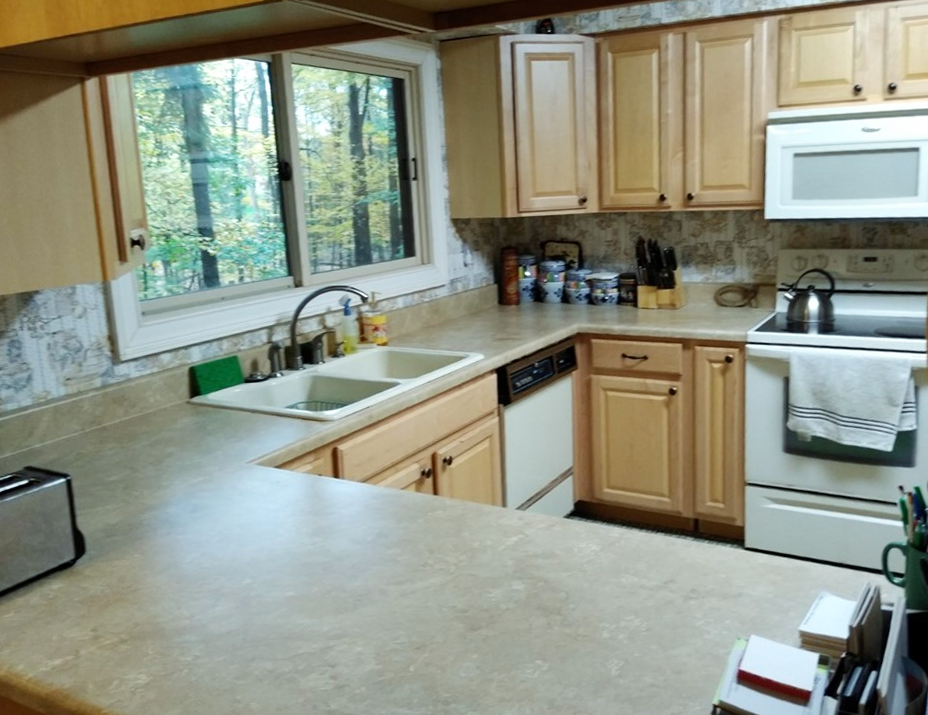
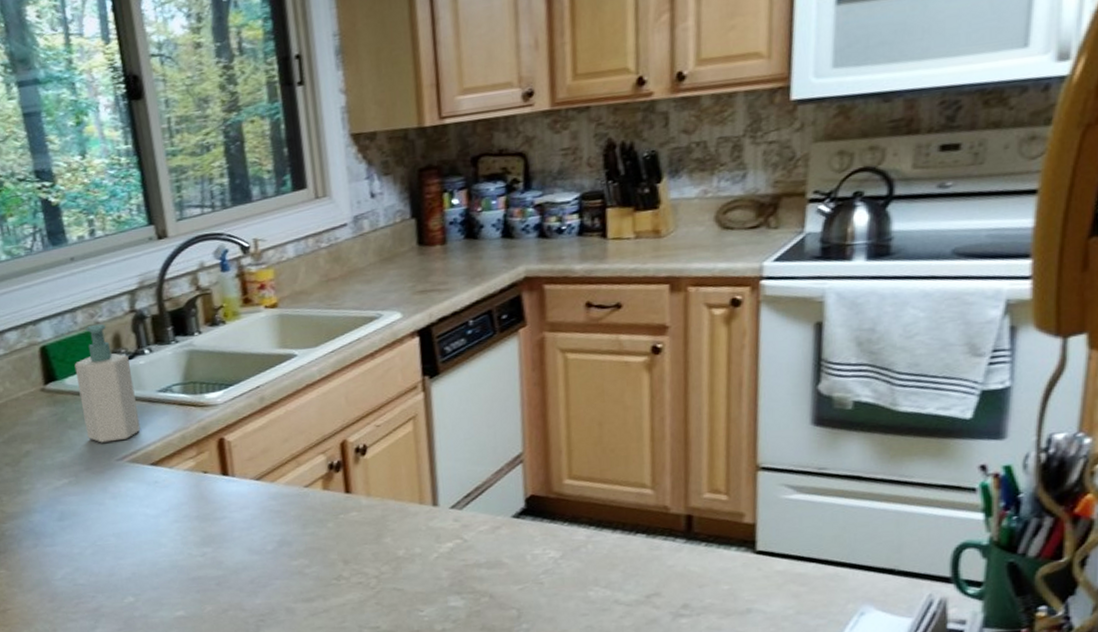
soap bottle: none [217,351,269,448] -> present [74,323,141,443]

